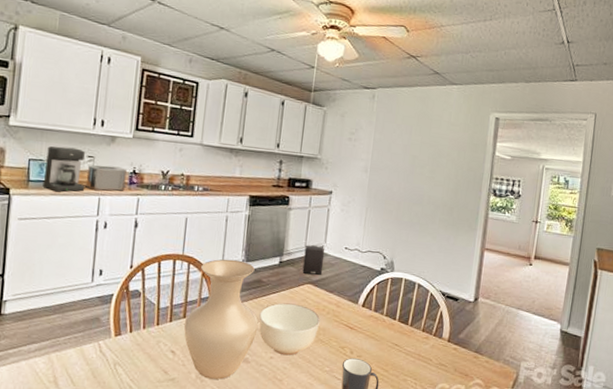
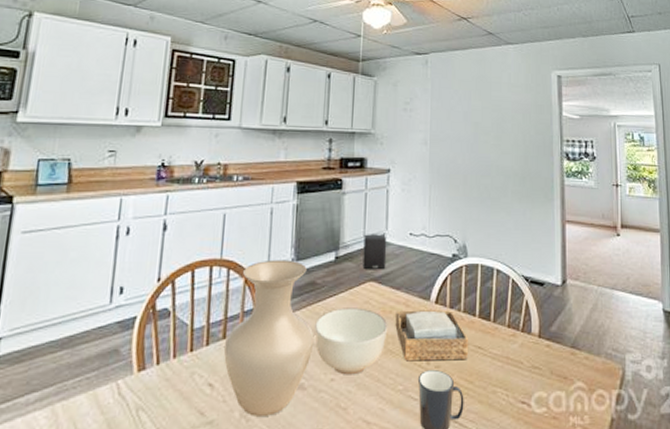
coffee maker: present [42,146,85,193] -> none [53,142,105,196]
toaster: present [85,164,127,192] -> none [105,160,154,191]
napkin holder: none [326,309,388,354] -> present [395,310,469,362]

